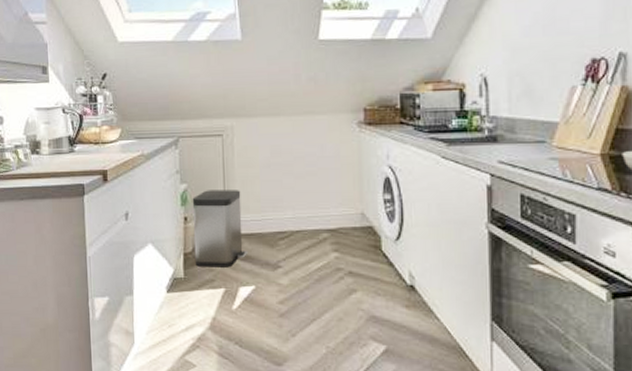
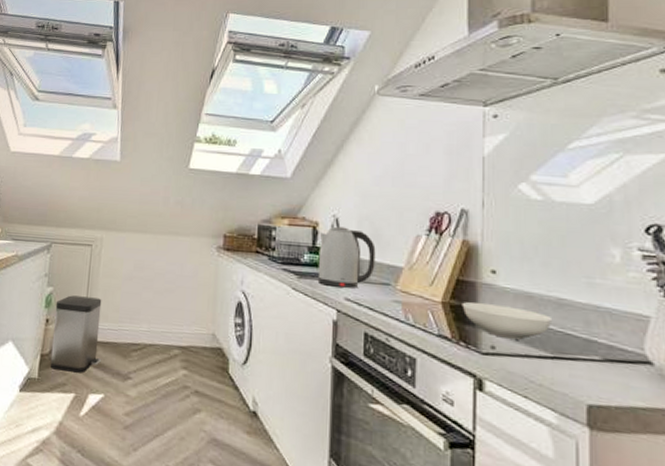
kettle: none [467,85,529,152] -> present [317,226,376,289]

